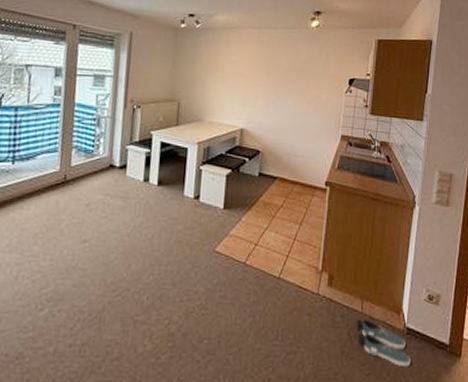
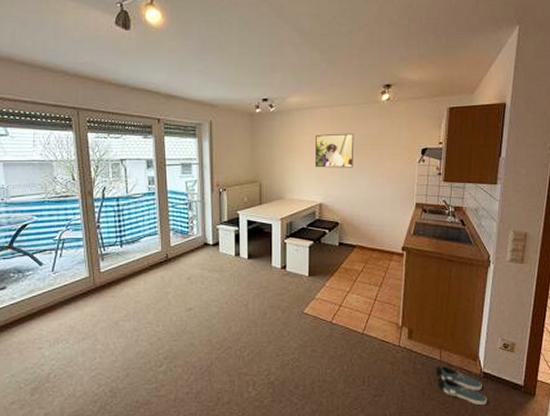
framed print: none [238,55,282,94] -> present [314,133,354,168]

